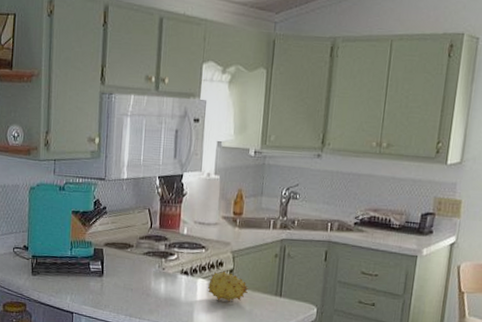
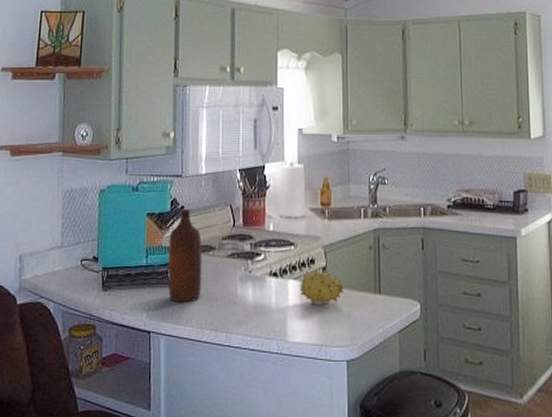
bottle: none [89,210,121,291] -> present [167,209,203,303]

